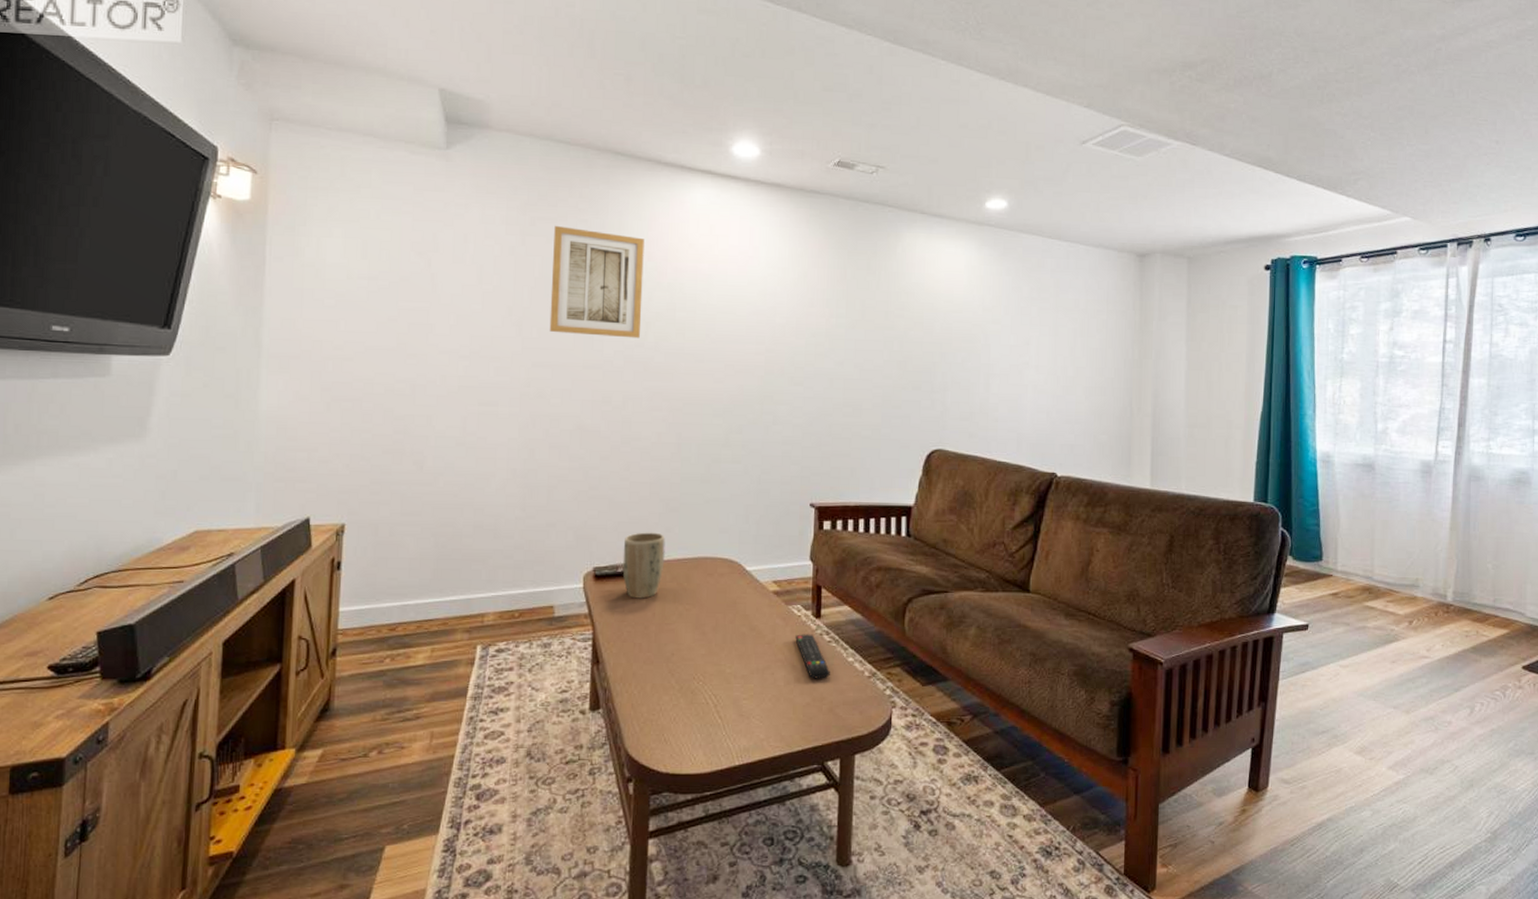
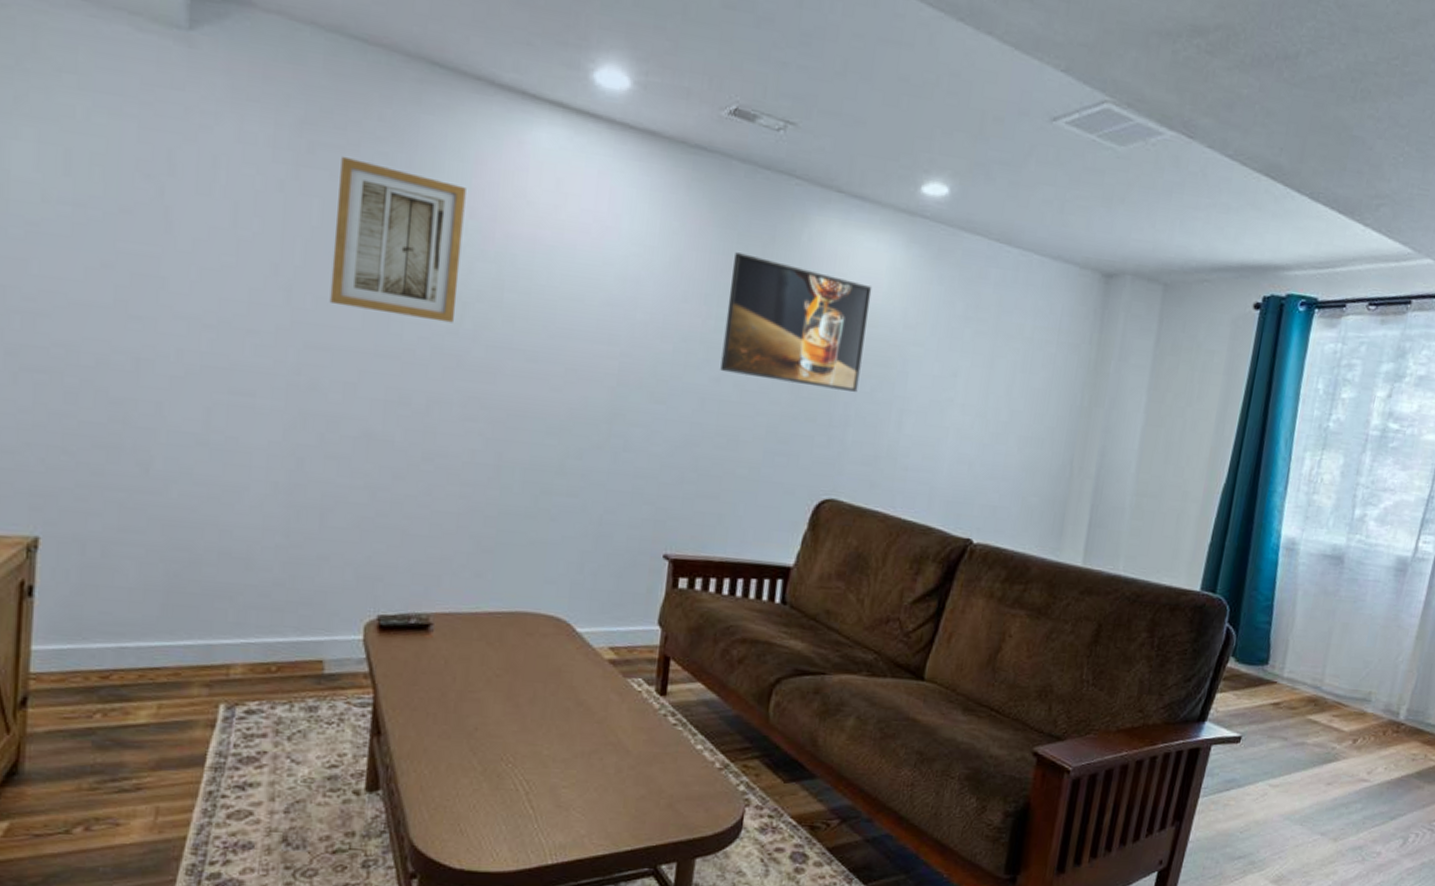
plant pot: present [622,532,665,599] -> none [416,575,474,659]
remote control: present [795,634,830,679] -> none [632,713,673,769]
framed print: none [843,266,955,363] -> present [720,252,872,392]

